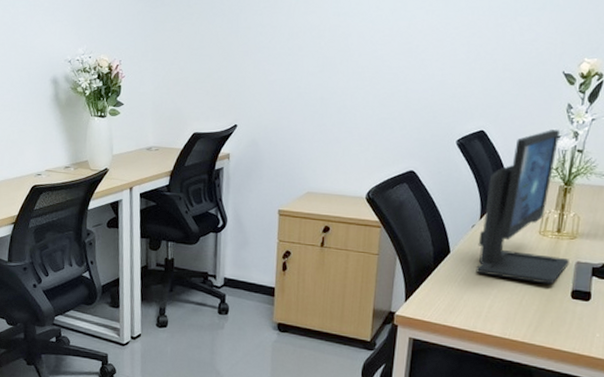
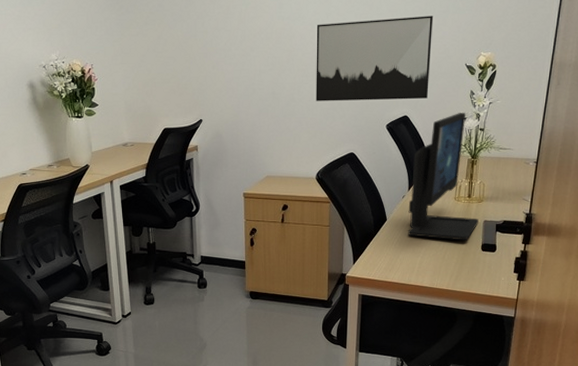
wall art: none [371,14,525,112] -> present [316,16,434,101]

